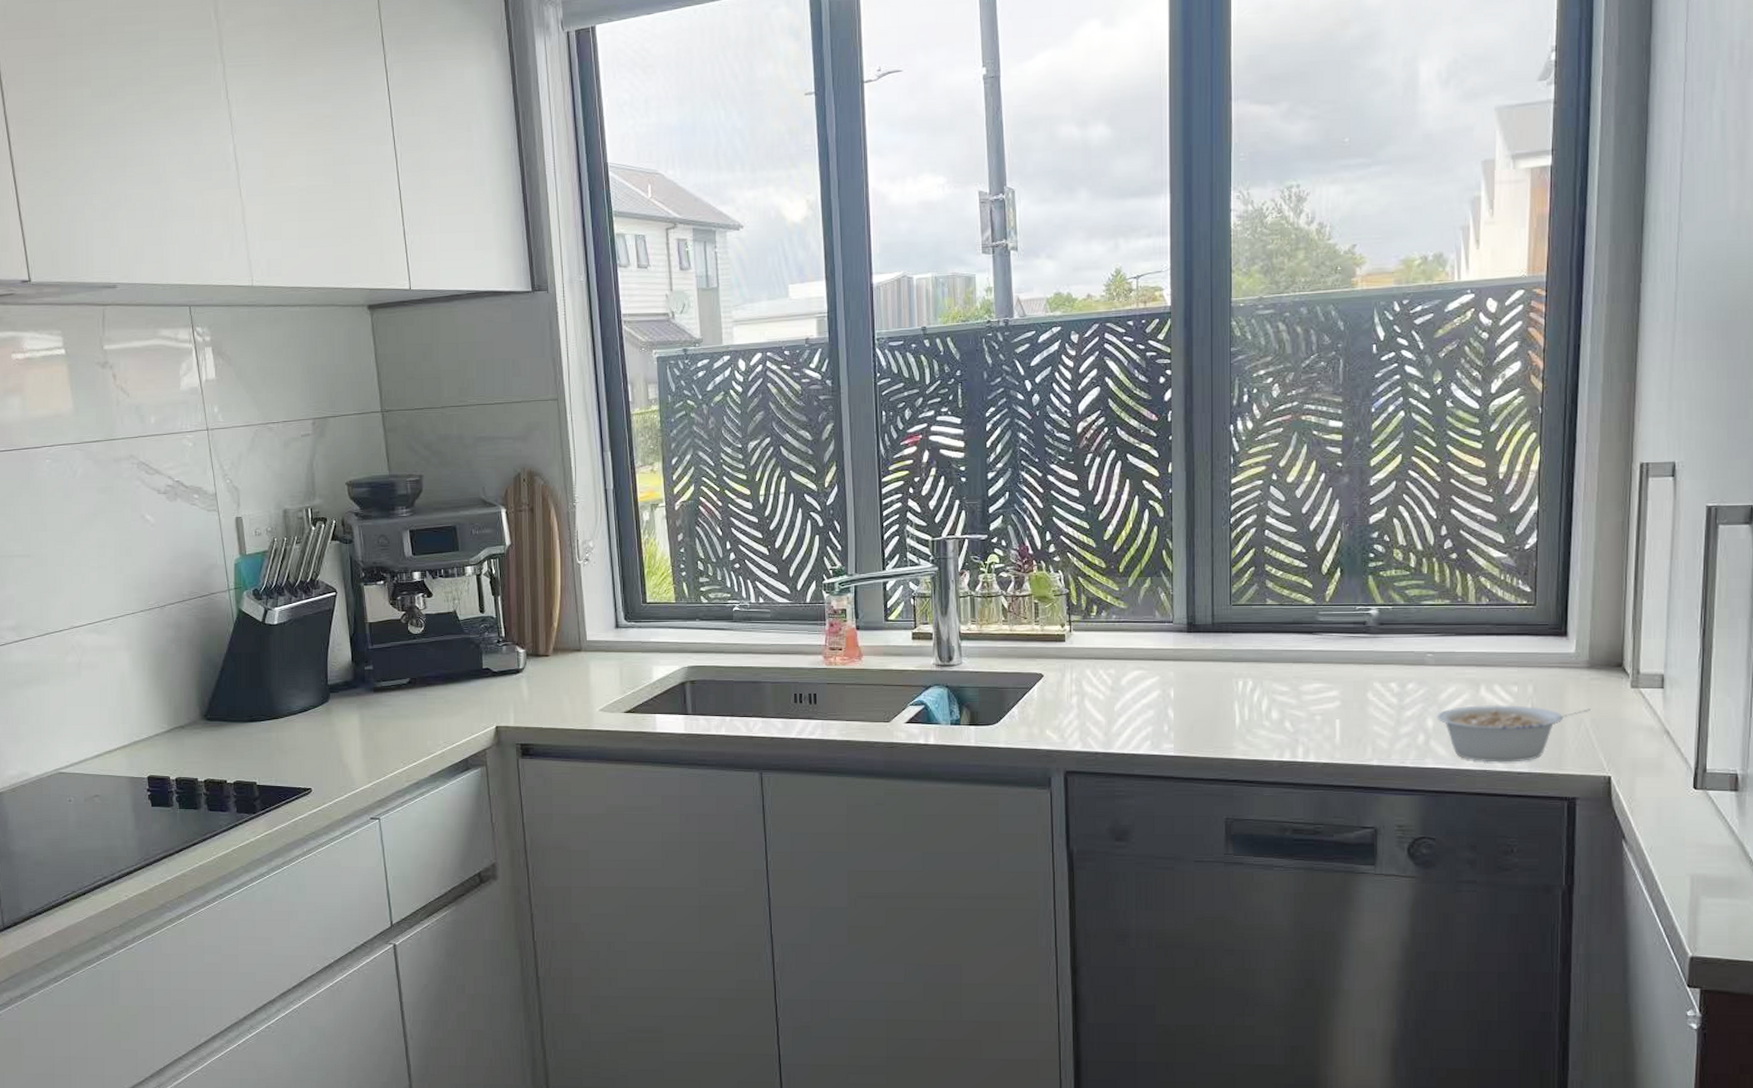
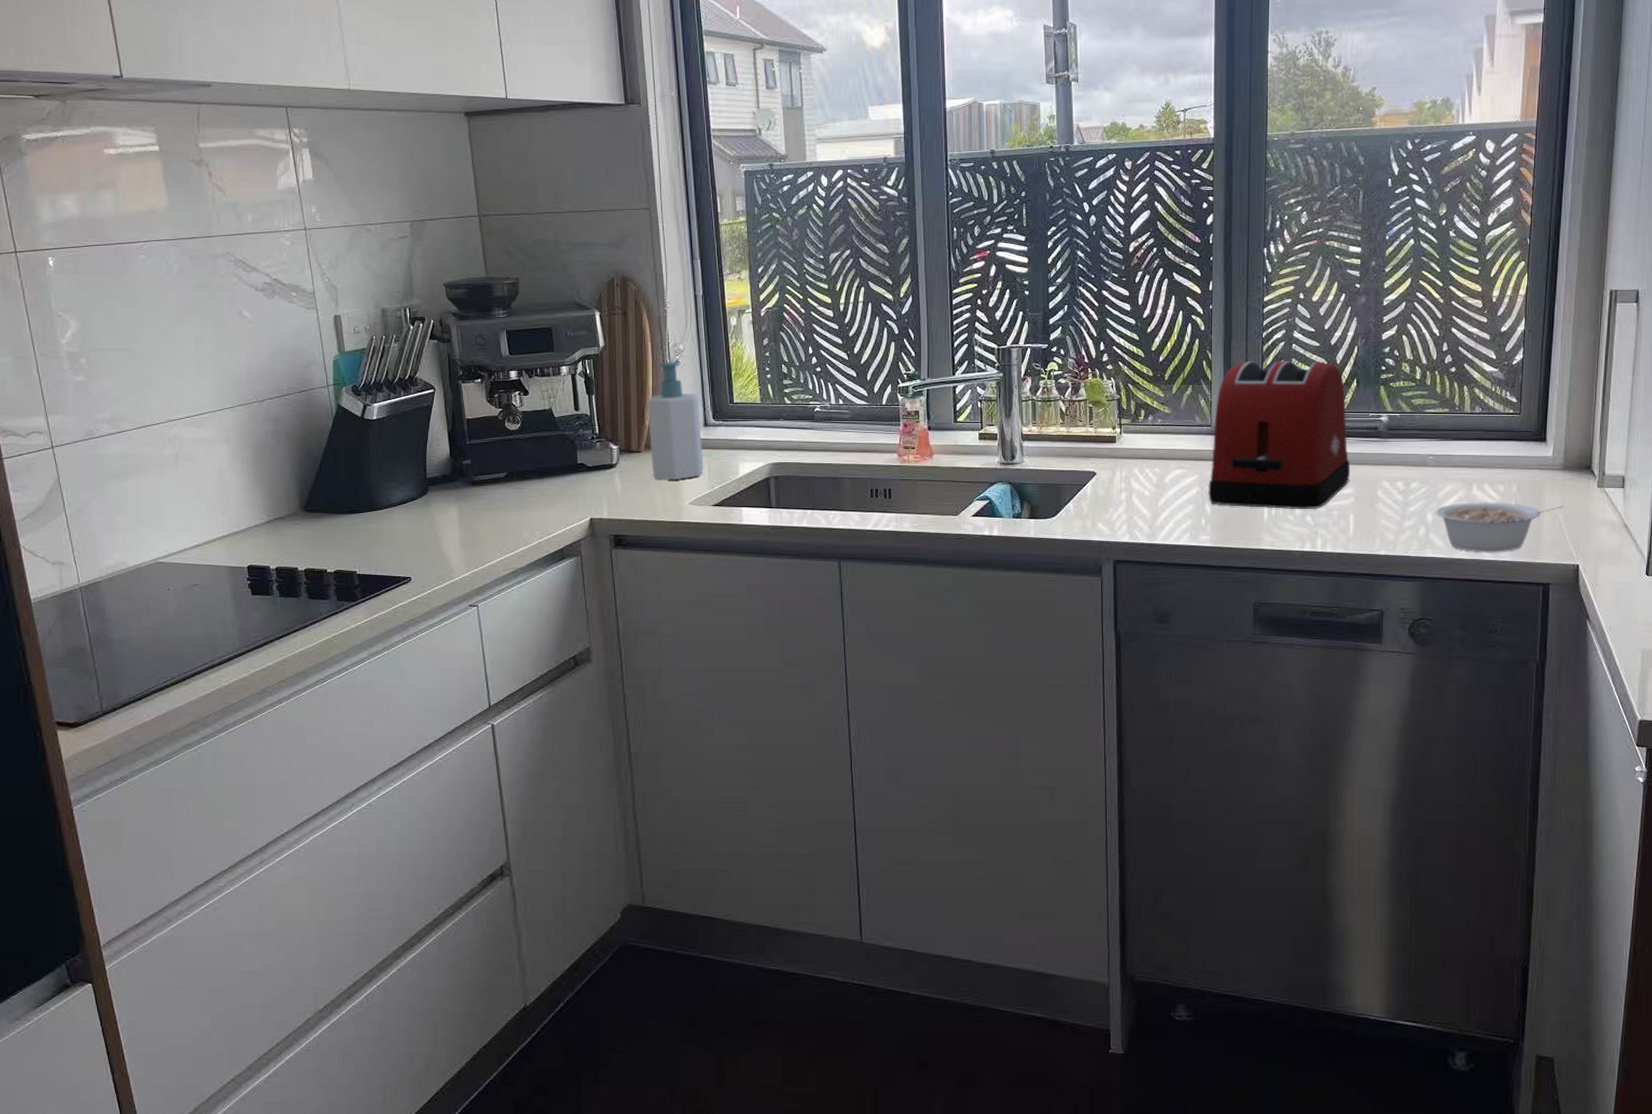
soap bottle: none [554,559,616,686] -> present [646,361,704,481]
toaster: none [1171,548,1335,715] -> present [1208,361,1351,510]

